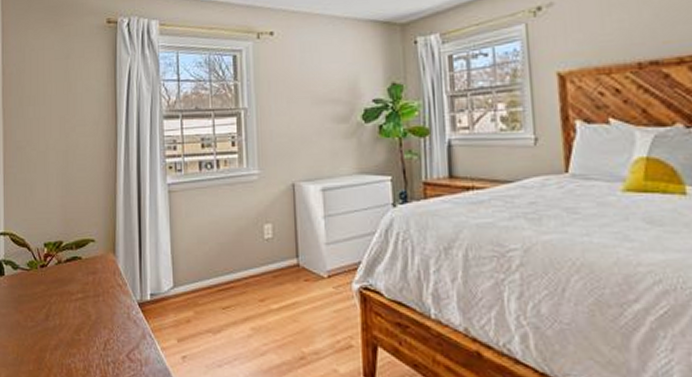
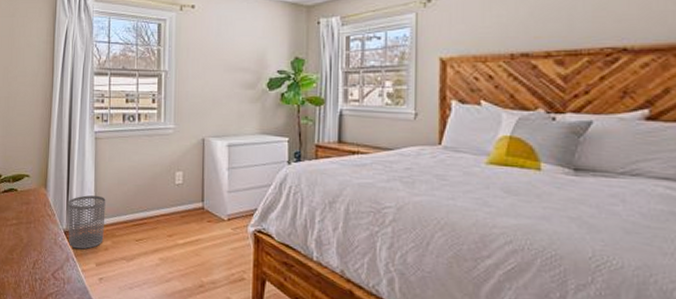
waste bin: none [140,259,185,323] -> present [67,195,106,250]

